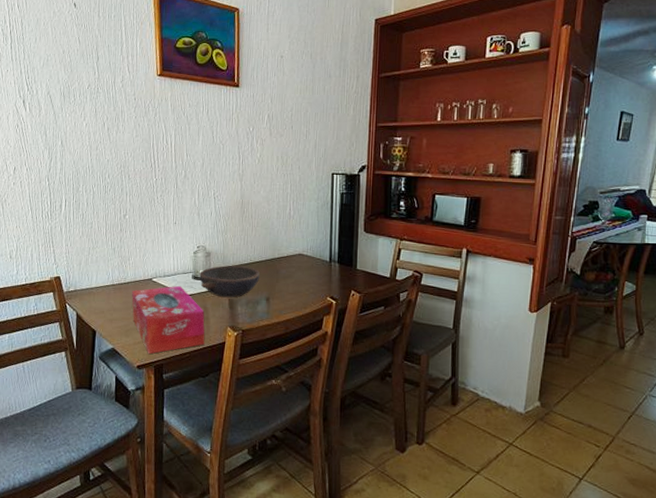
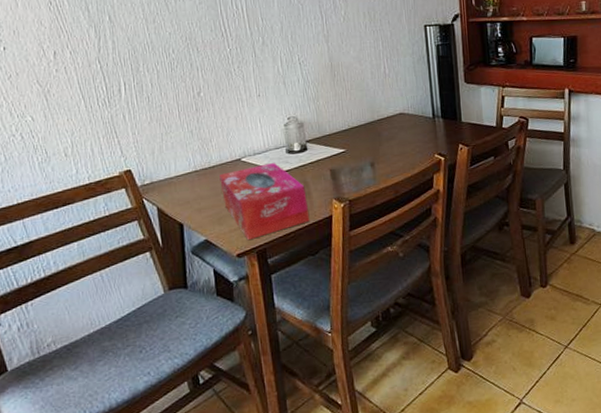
bowl: present [198,265,260,298] -> none [293,132,361,169]

